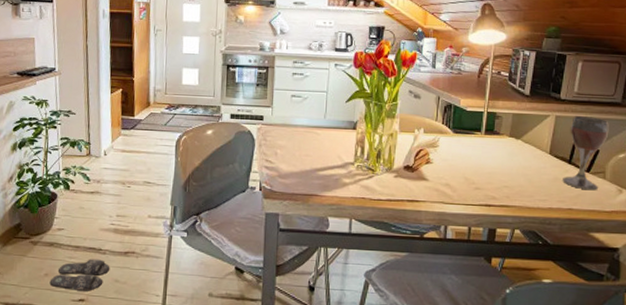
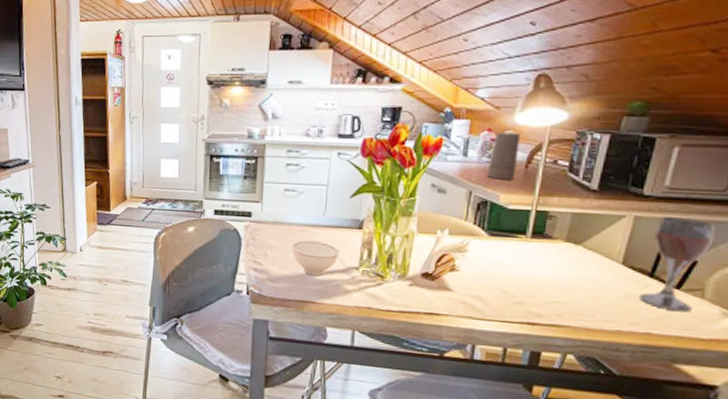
slippers: present [49,259,110,291] -> none [30,356,88,388]
bowl: none [298,140,339,172] -> present [292,240,341,276]
canister: none [450,49,473,87] -> present [486,132,520,180]

